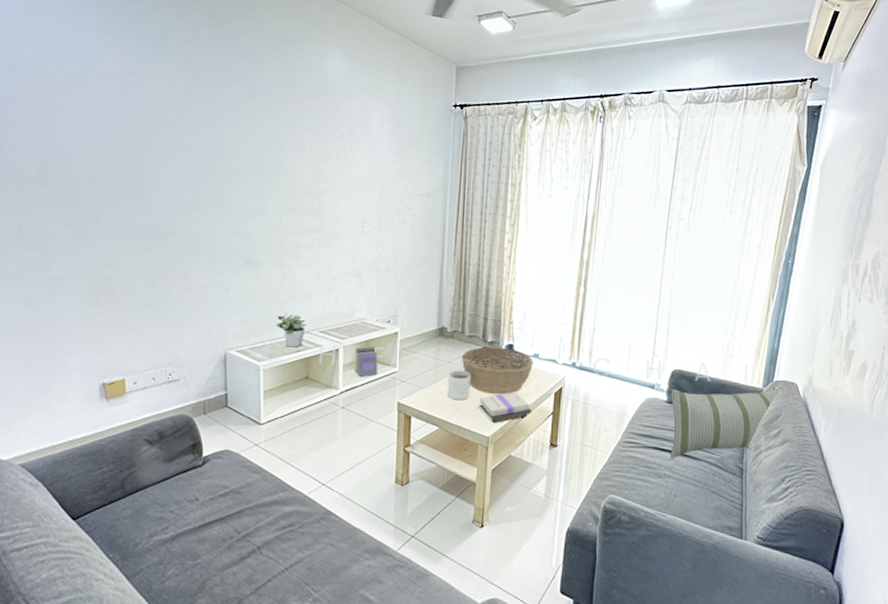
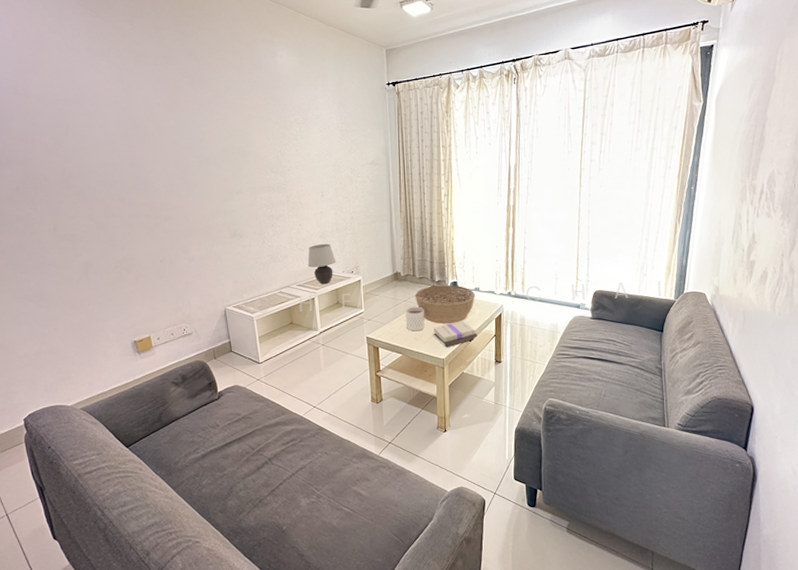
potted plant: present [276,313,307,348] -> none [262,272,287,300]
table lamp: none [335,284,371,334] -> present [307,243,336,285]
books: present [354,346,378,378] -> none [327,293,348,320]
pillow: present [671,387,783,458] -> none [594,298,693,365]

